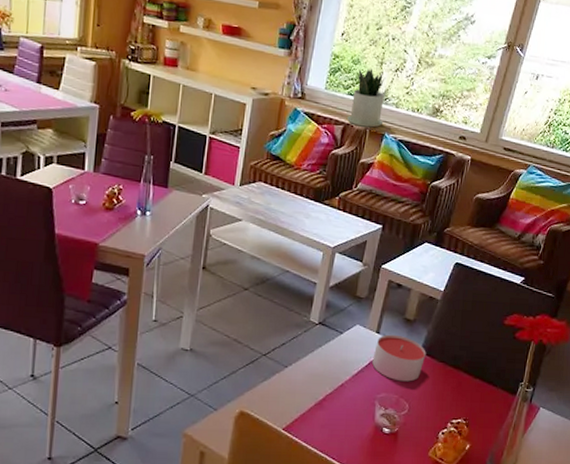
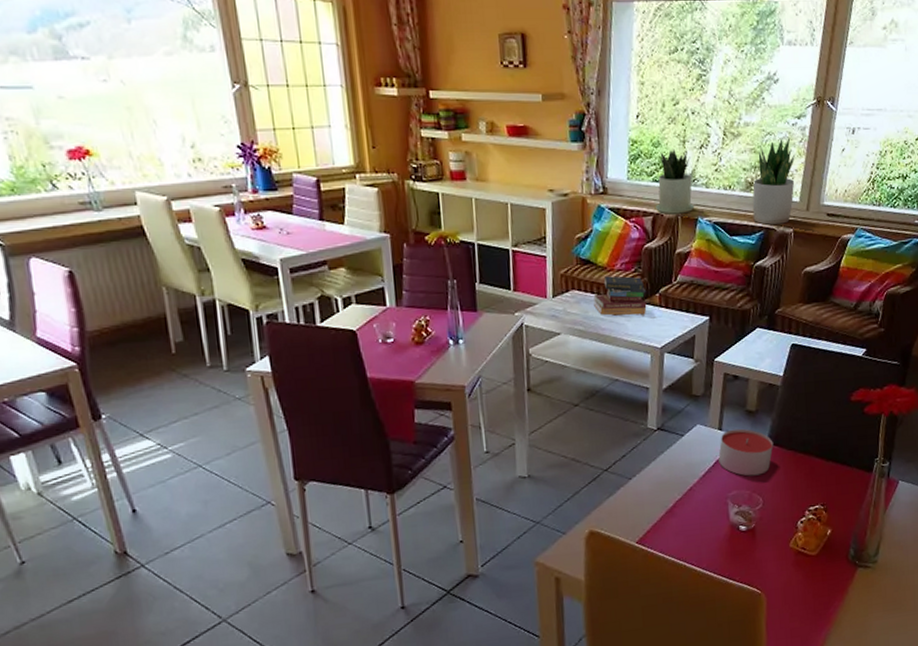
books: none [277,173,328,215] -> present [593,276,647,316]
planter: none [435,73,482,151] -> present [752,138,796,225]

